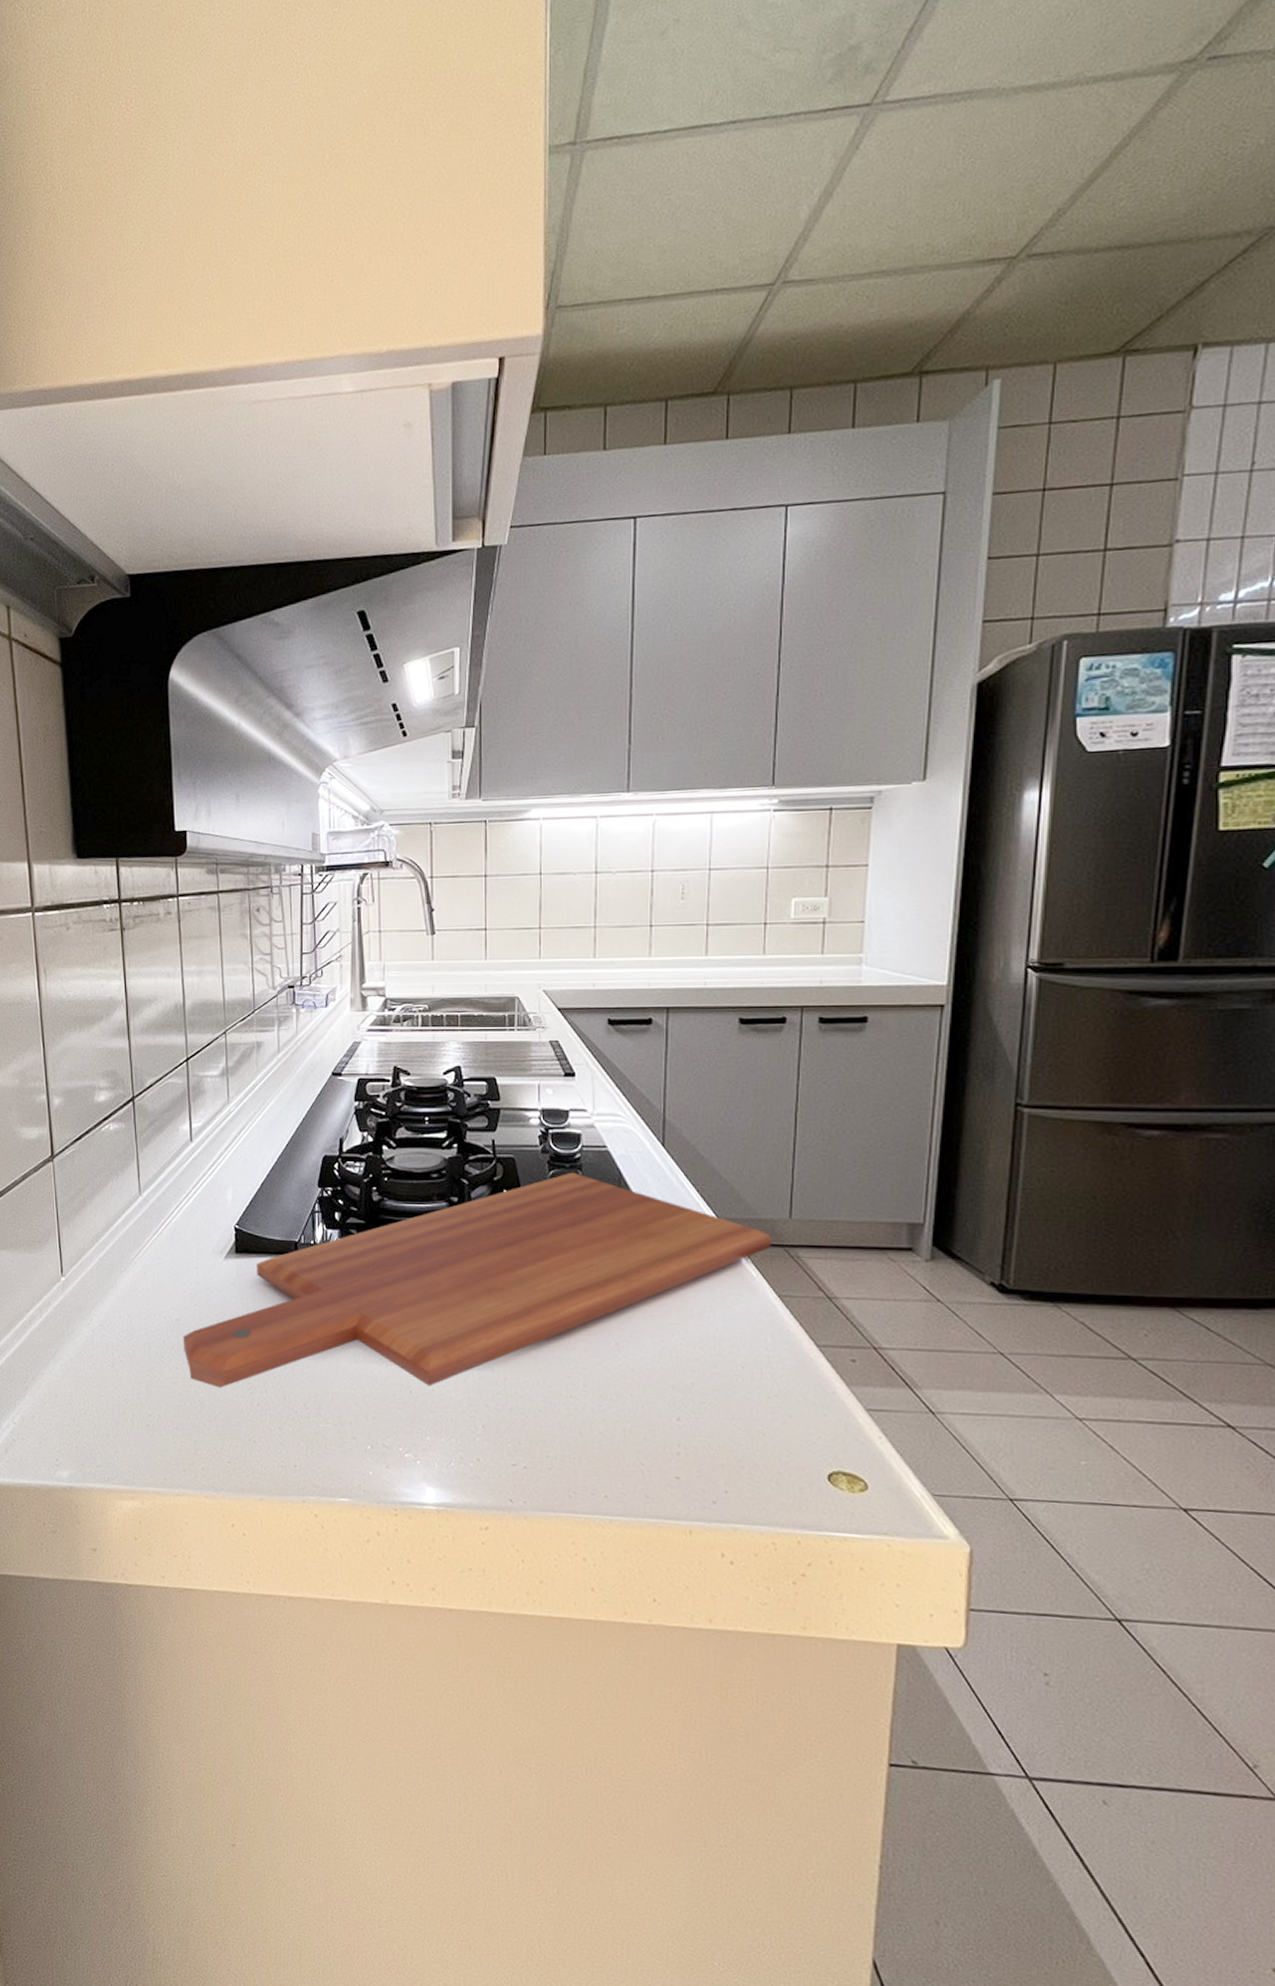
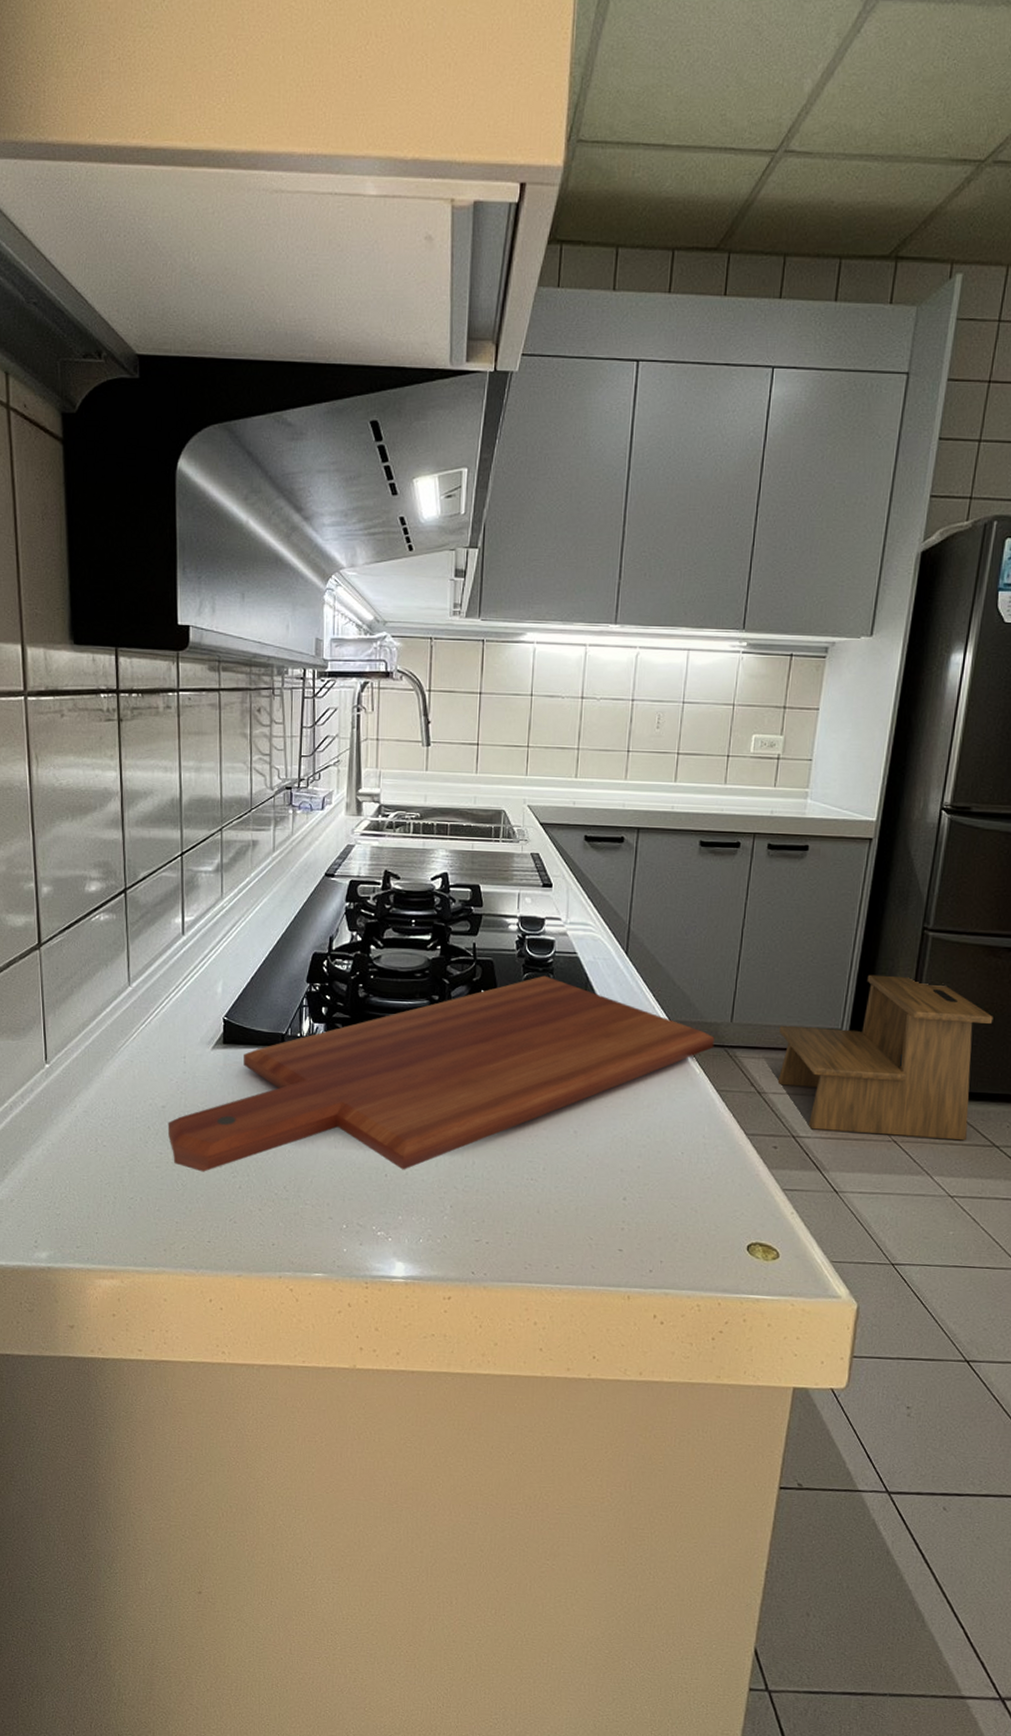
step stool: none [848,1159,1115,1353] -> present [777,974,993,1141]

